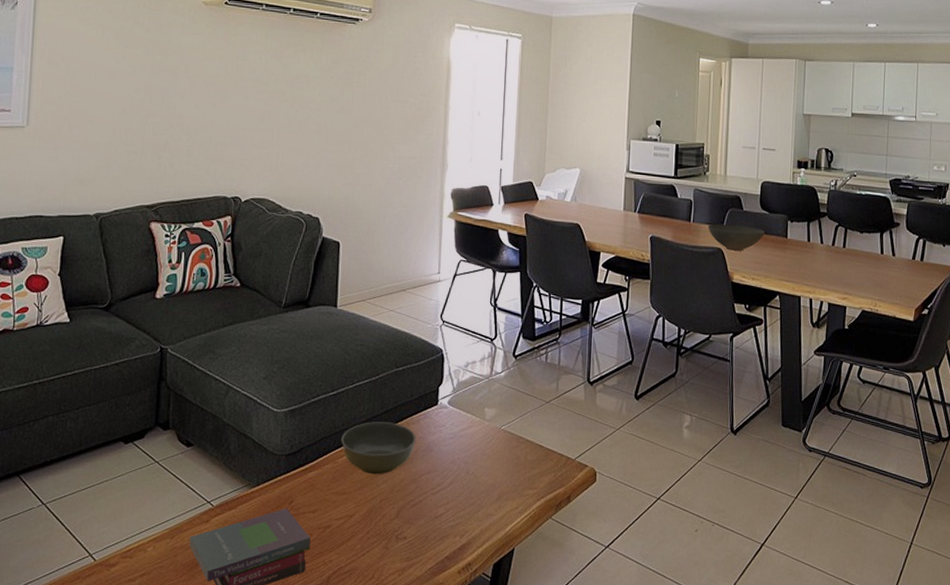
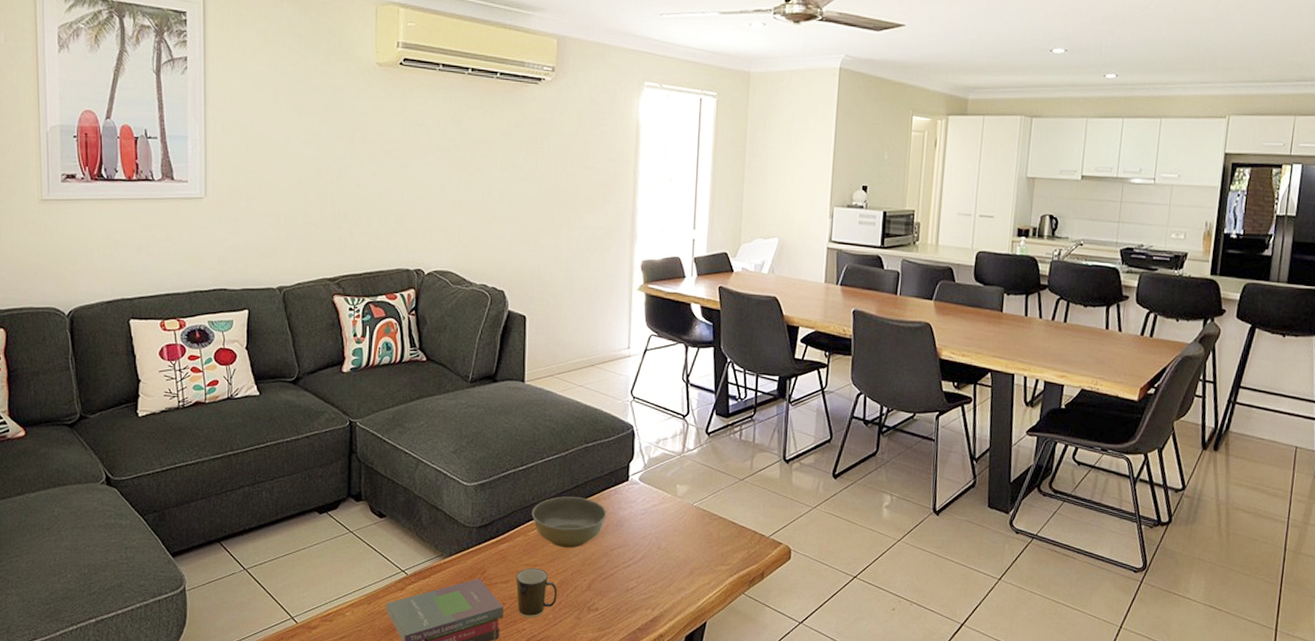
mug: none [323,495,366,549] -> present [515,567,558,618]
bowl: present [708,223,765,251] -> none [916,297,978,326]

